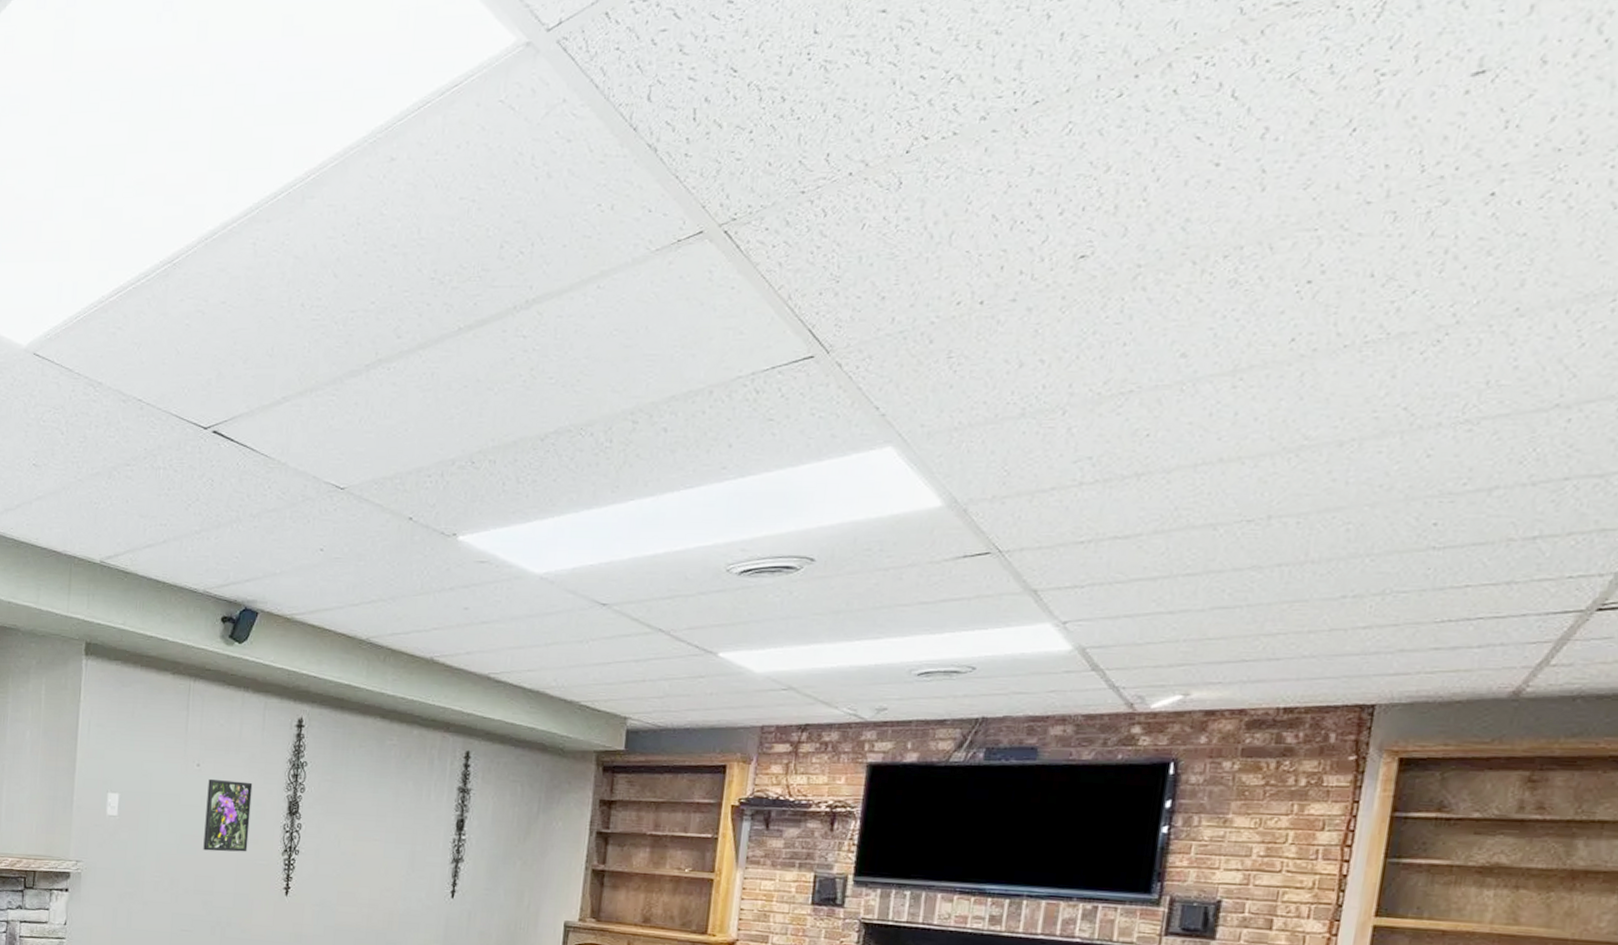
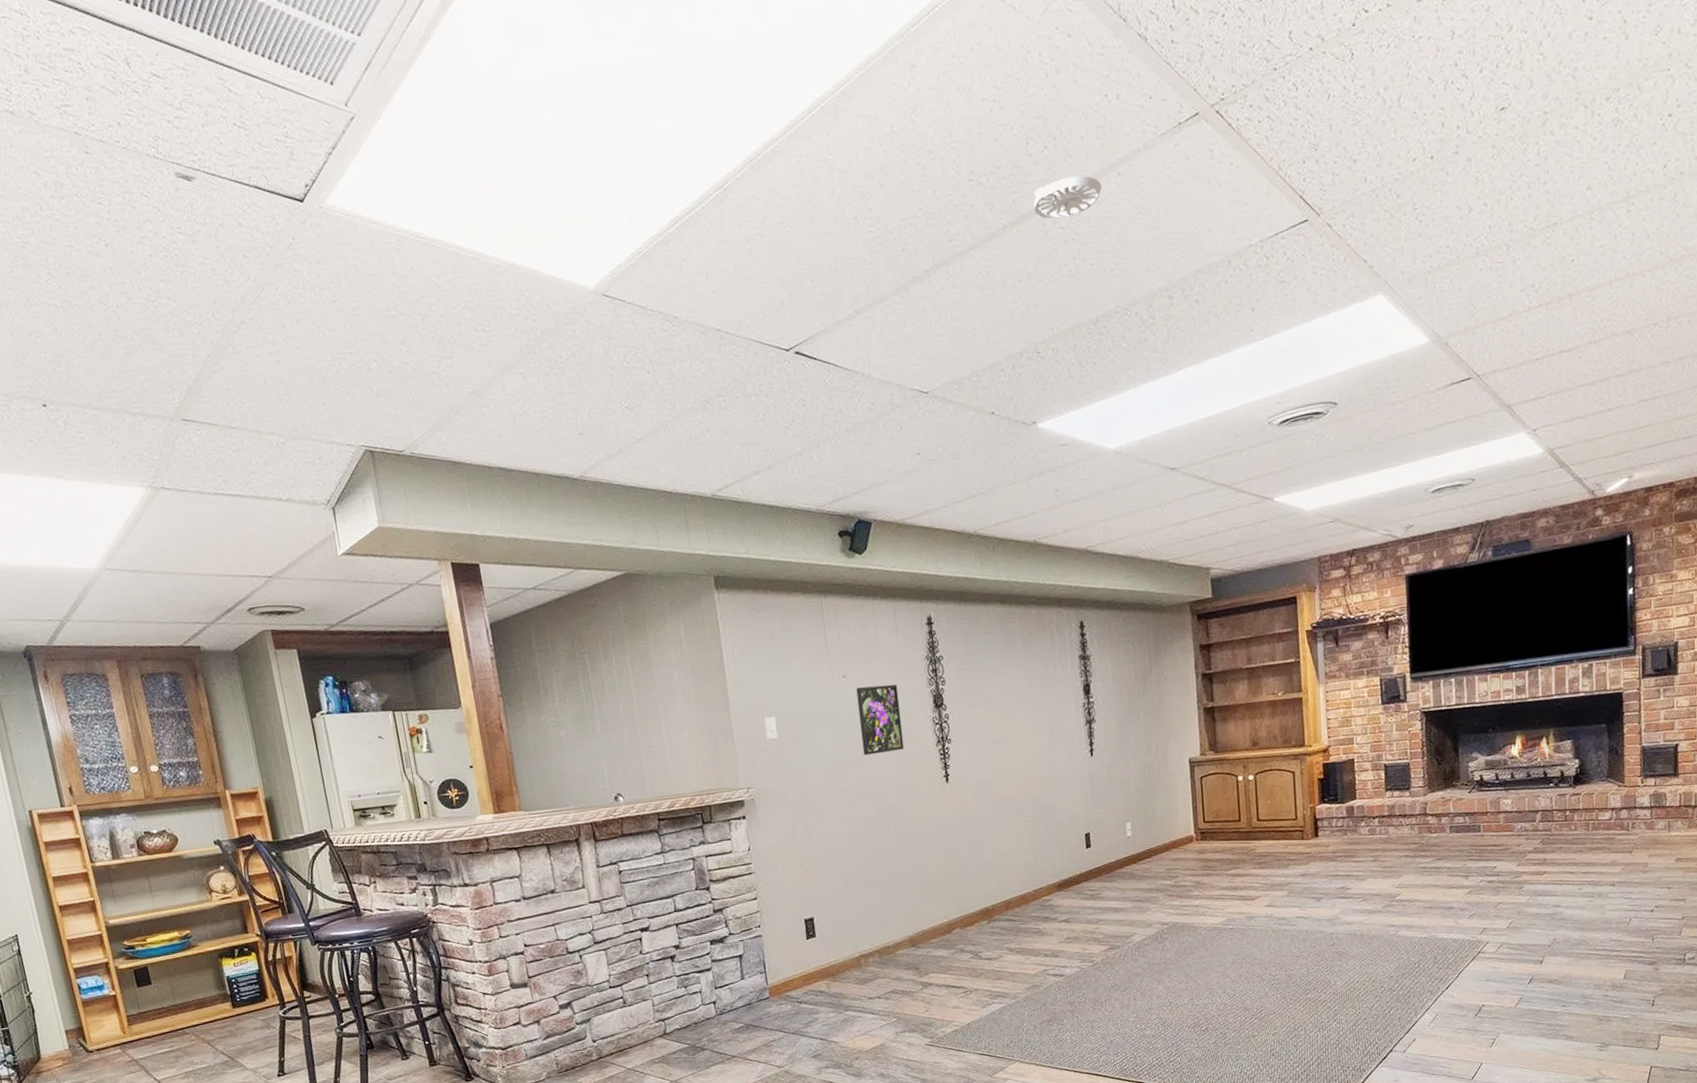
smoke detector: none [496,284,577,327] -> present [1033,175,1102,219]

